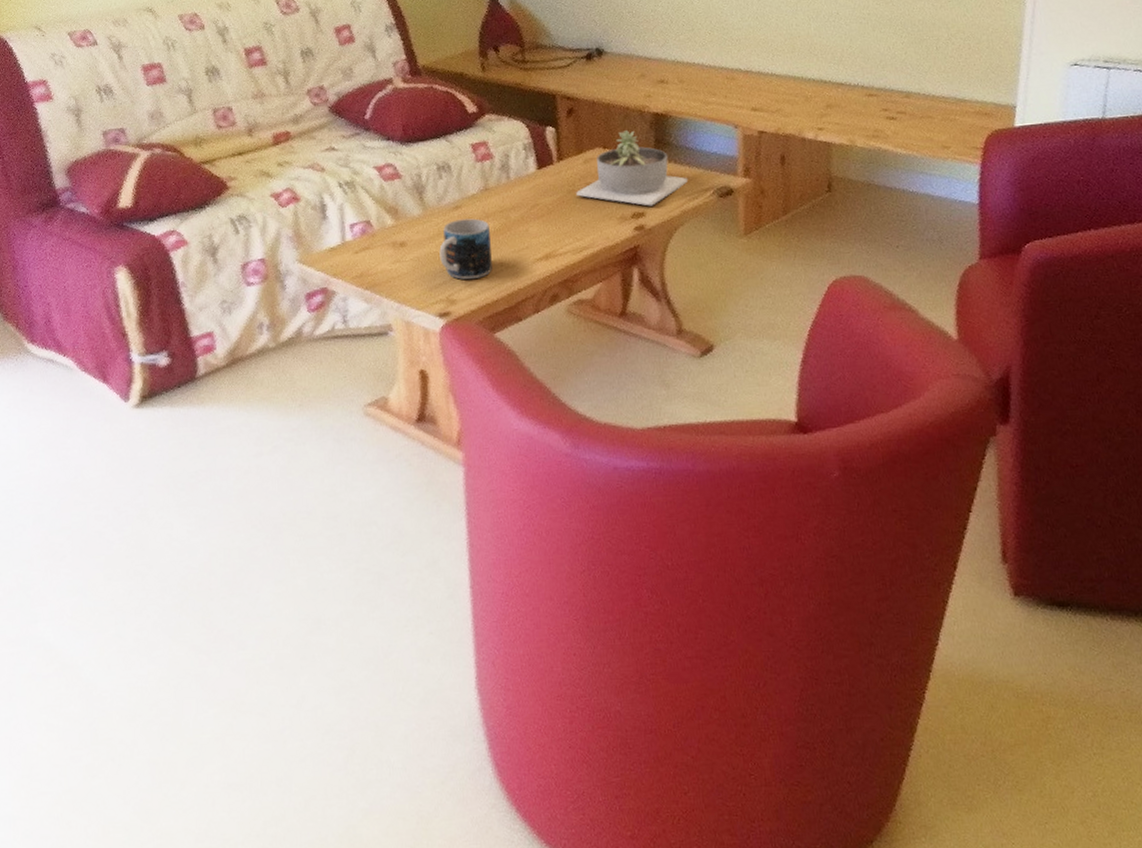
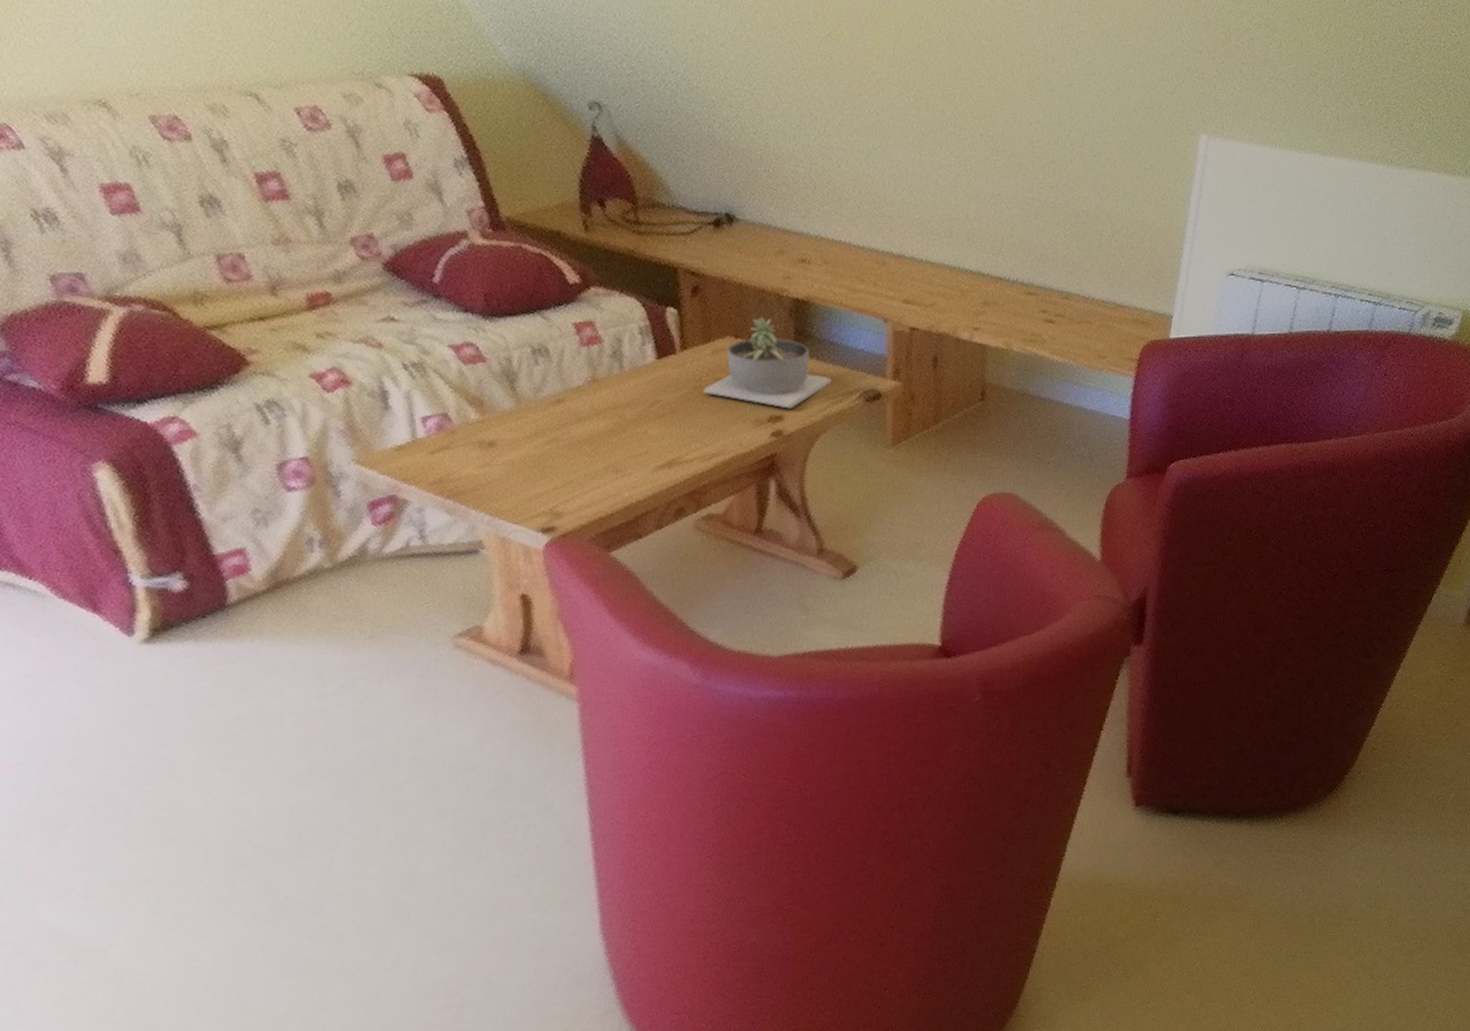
mug: present [439,218,492,280] -> none [538,415,605,490]

